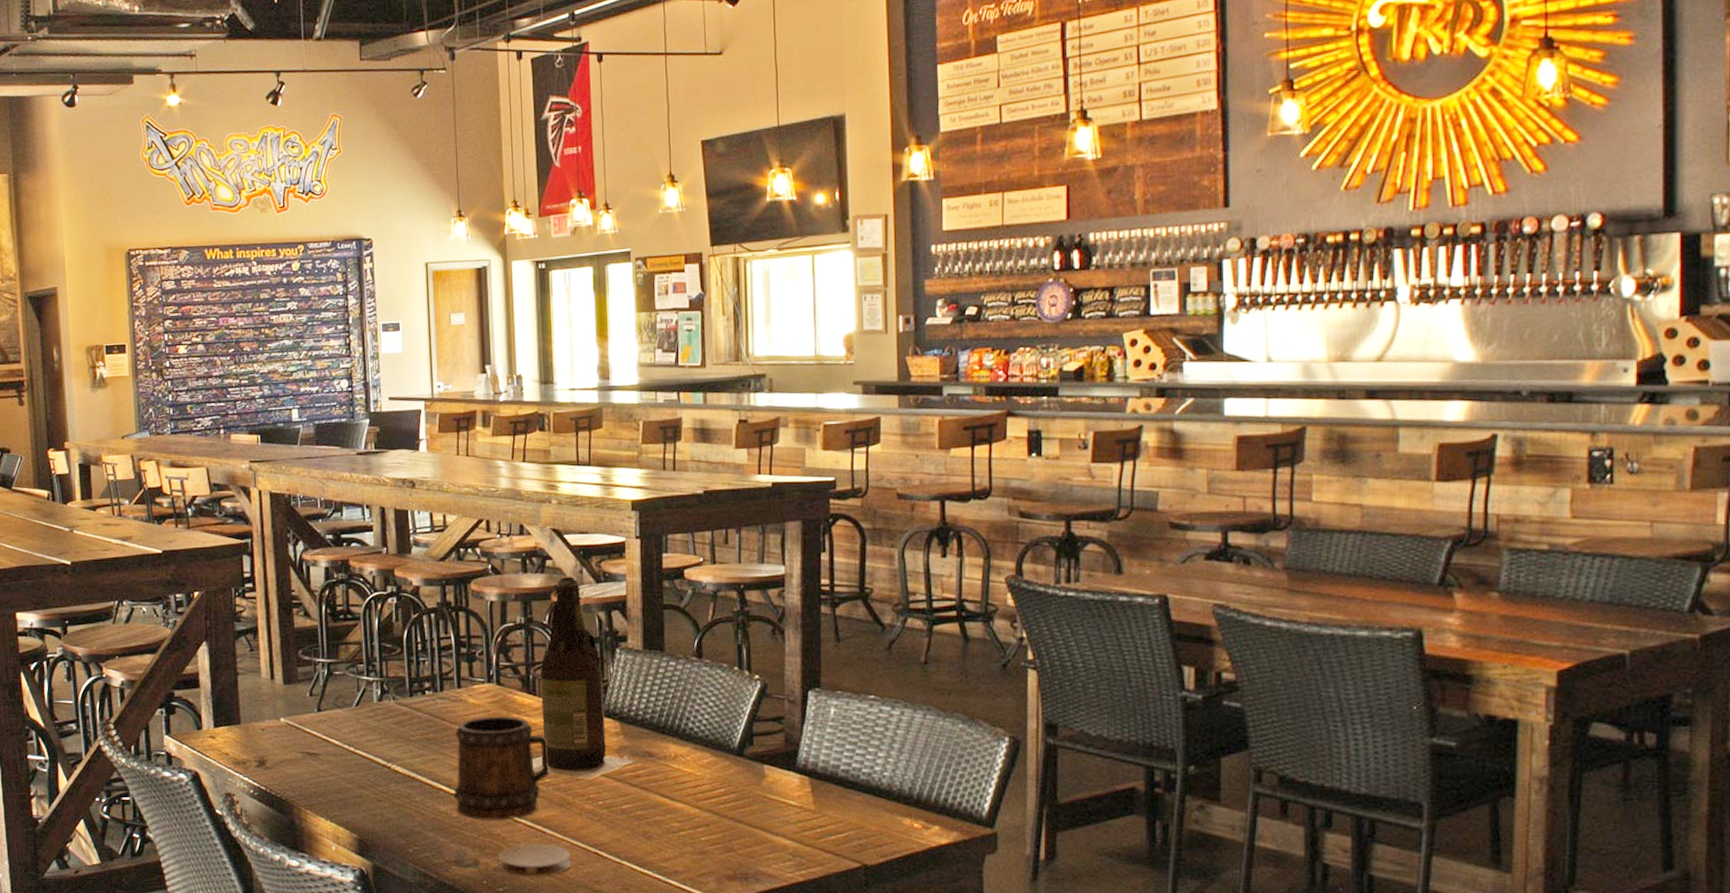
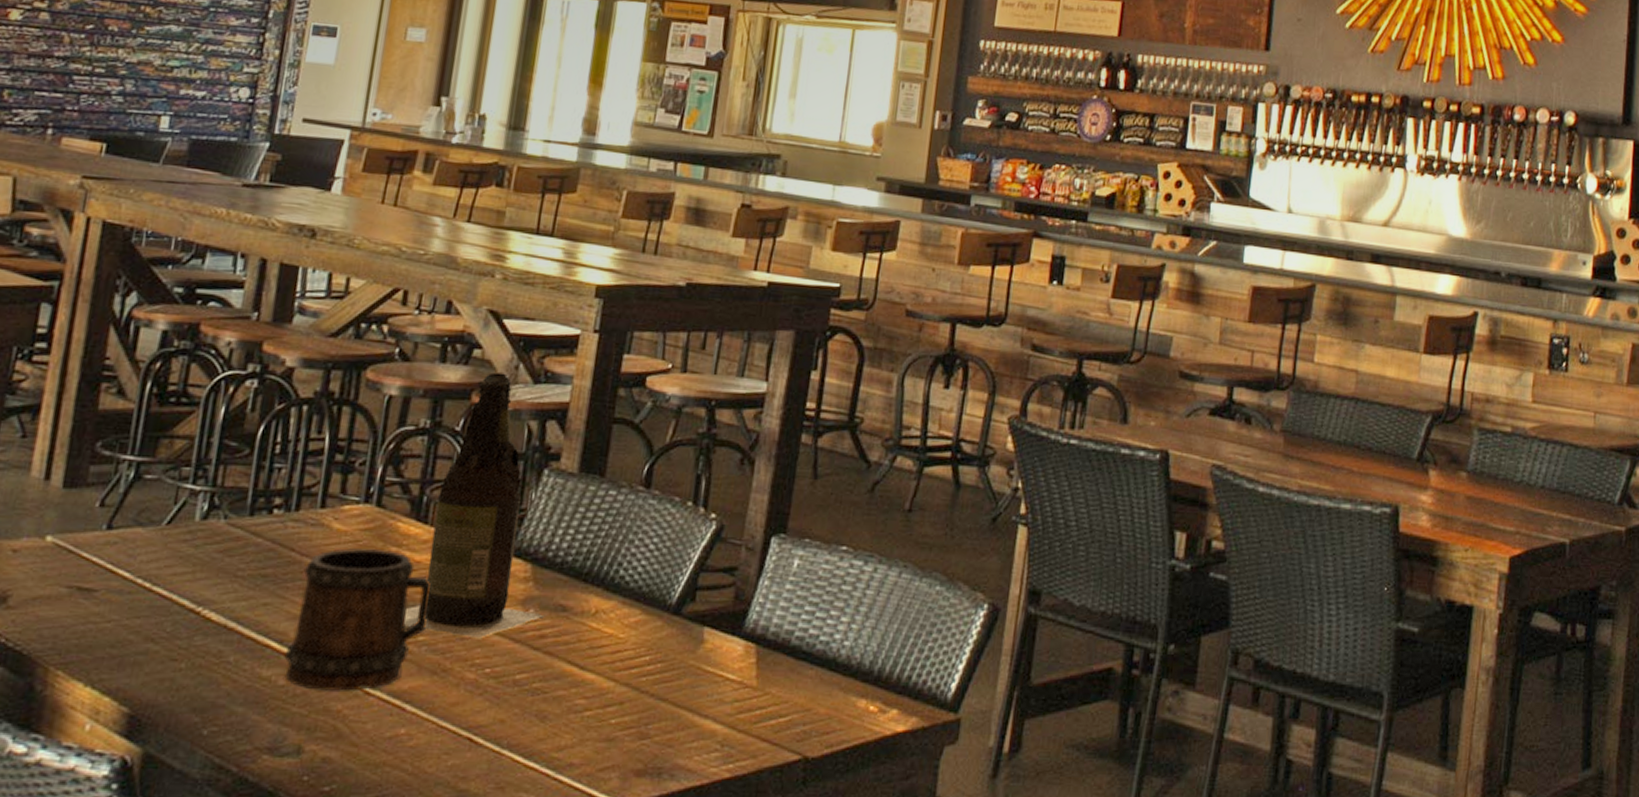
coaster: present [498,843,571,877] -> none [329,724,434,771]

